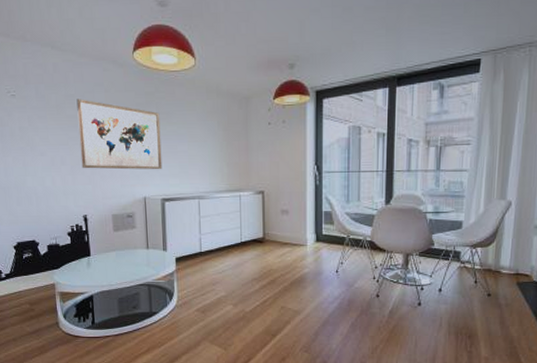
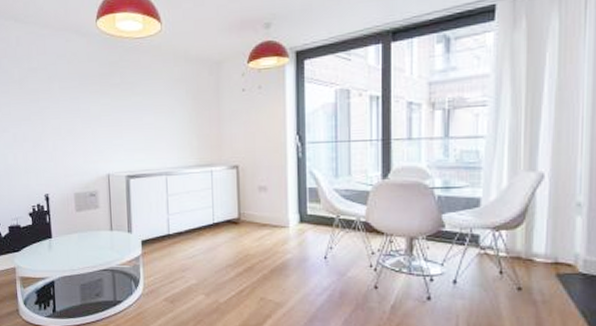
wall art: present [76,99,163,170] -> none [39,71,127,145]

